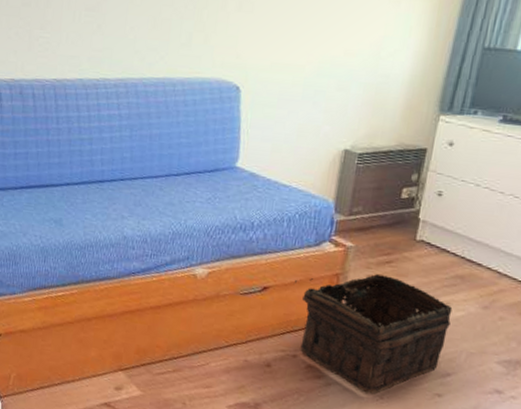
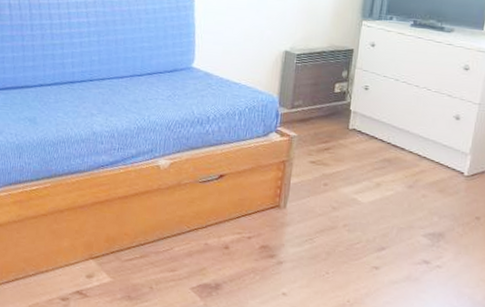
basket: present [295,274,453,394] -> none [247,160,383,270]

